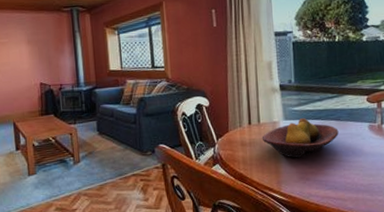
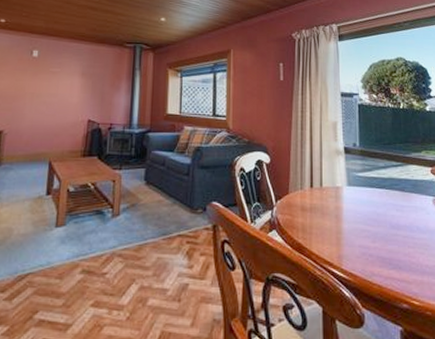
fruit bowl: present [261,118,339,158] -> none [323,186,403,230]

